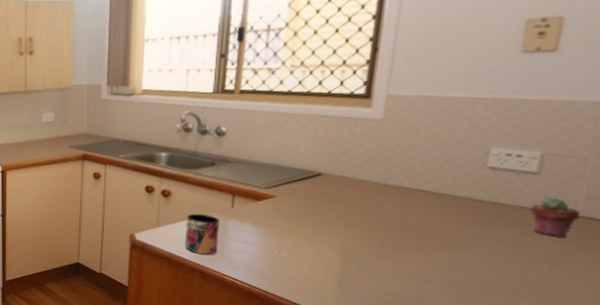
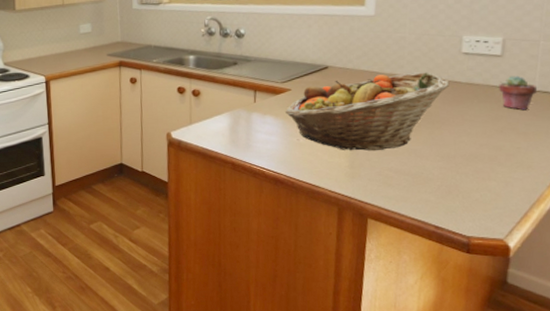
mug: present [184,213,221,255] -> none [215,109,246,147]
fruit basket: none [267,186,469,271] -> present [285,72,450,151]

